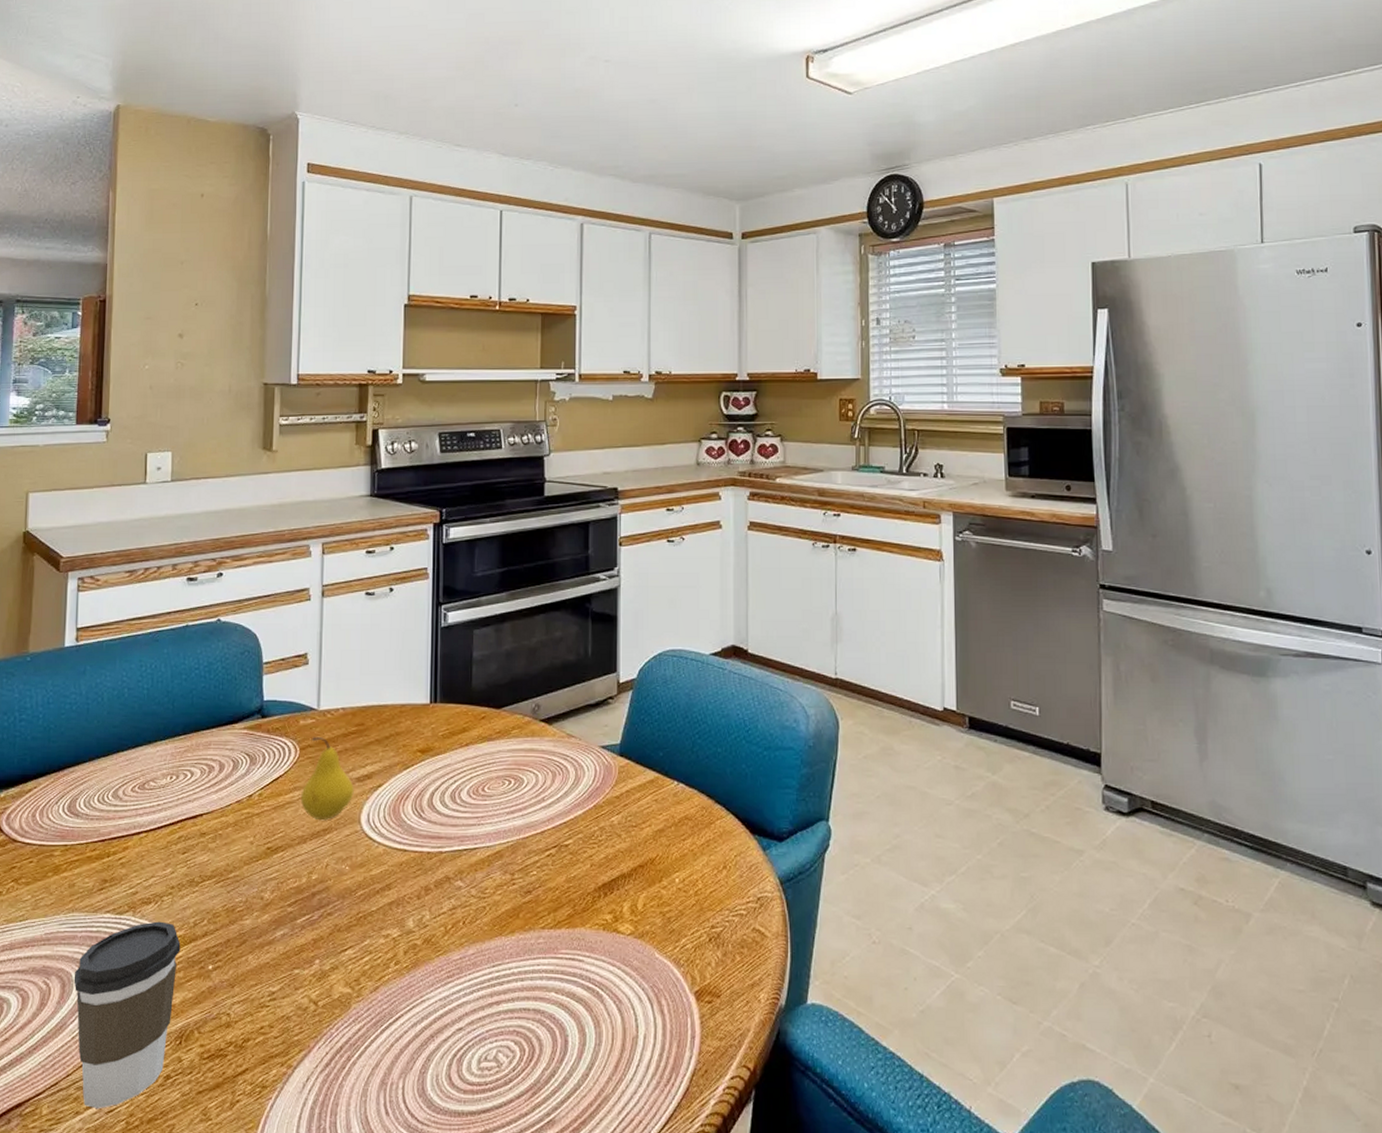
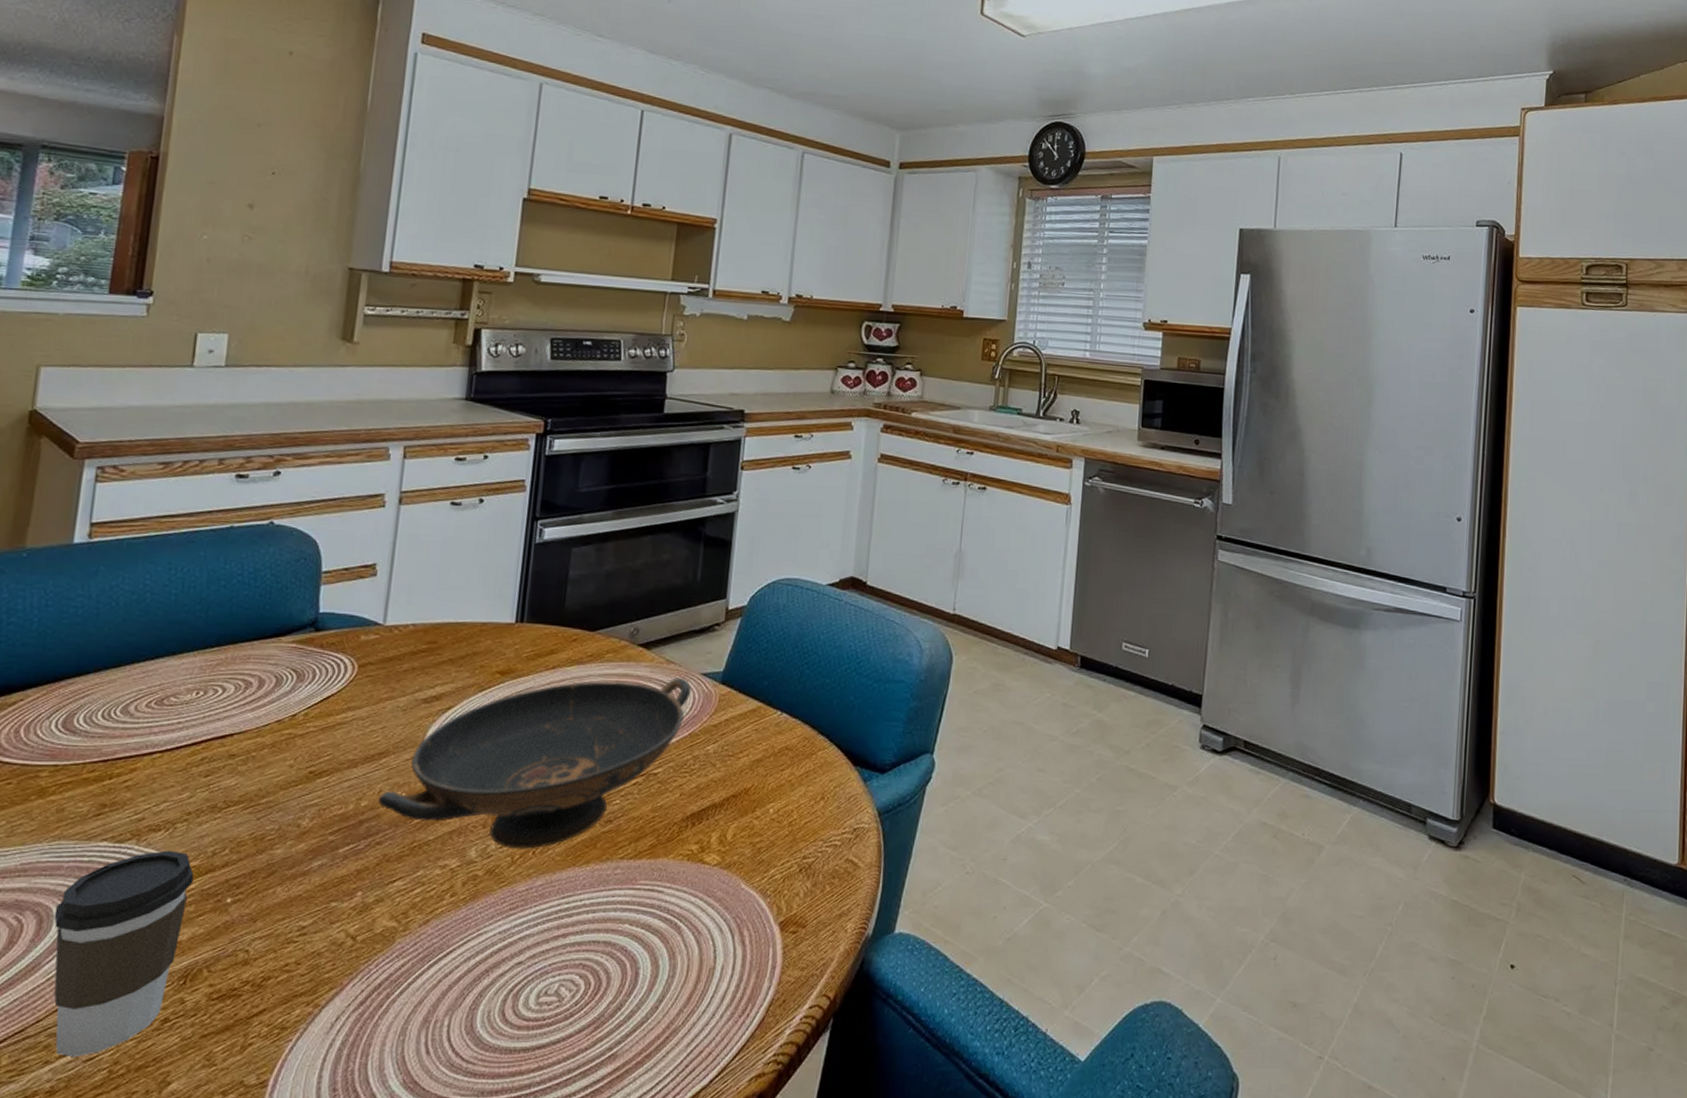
fruit: present [301,736,354,820] -> none [355,653,419,743]
decorative bowl: none [326,751,593,919] -> present [378,677,692,849]

